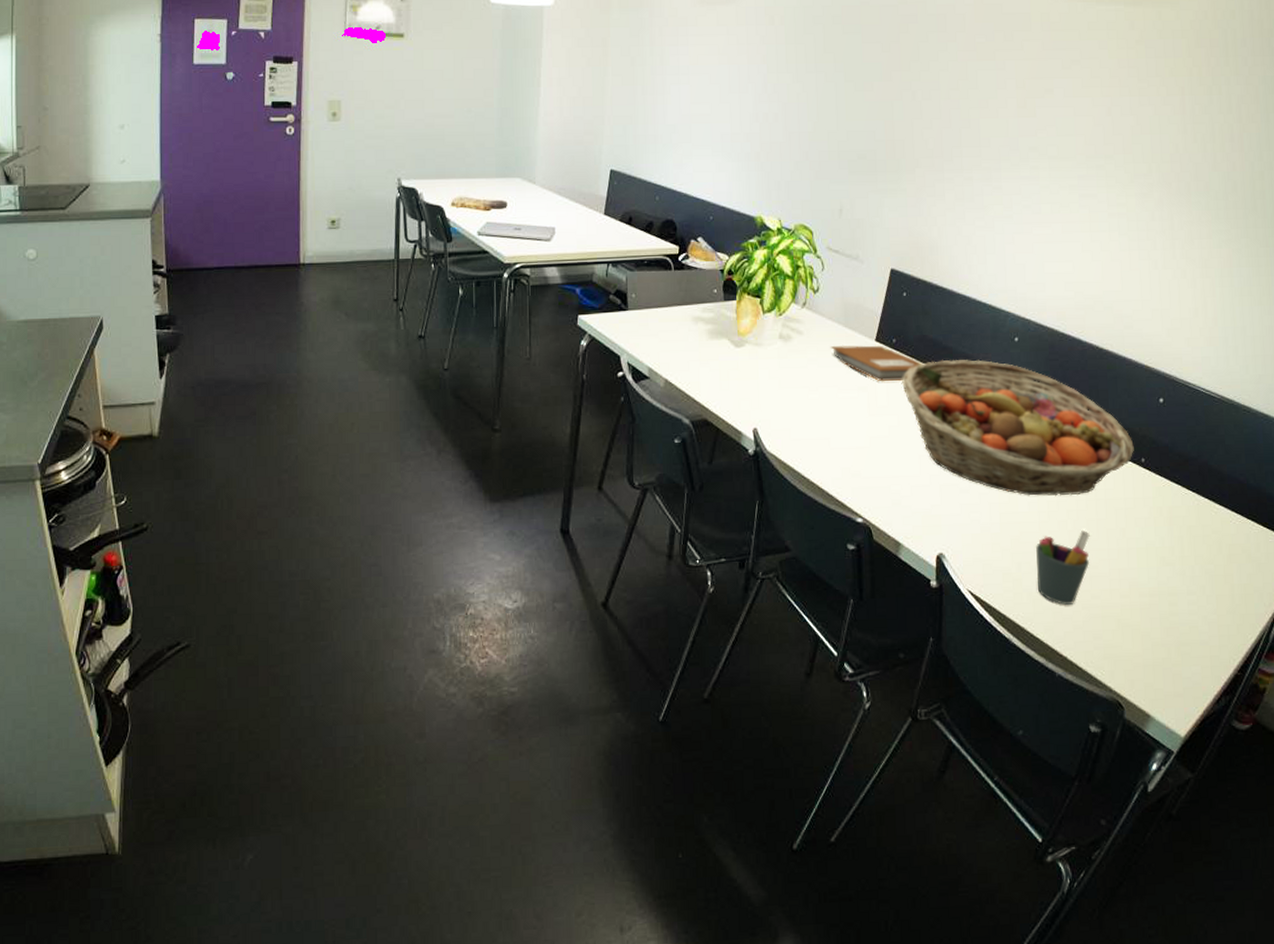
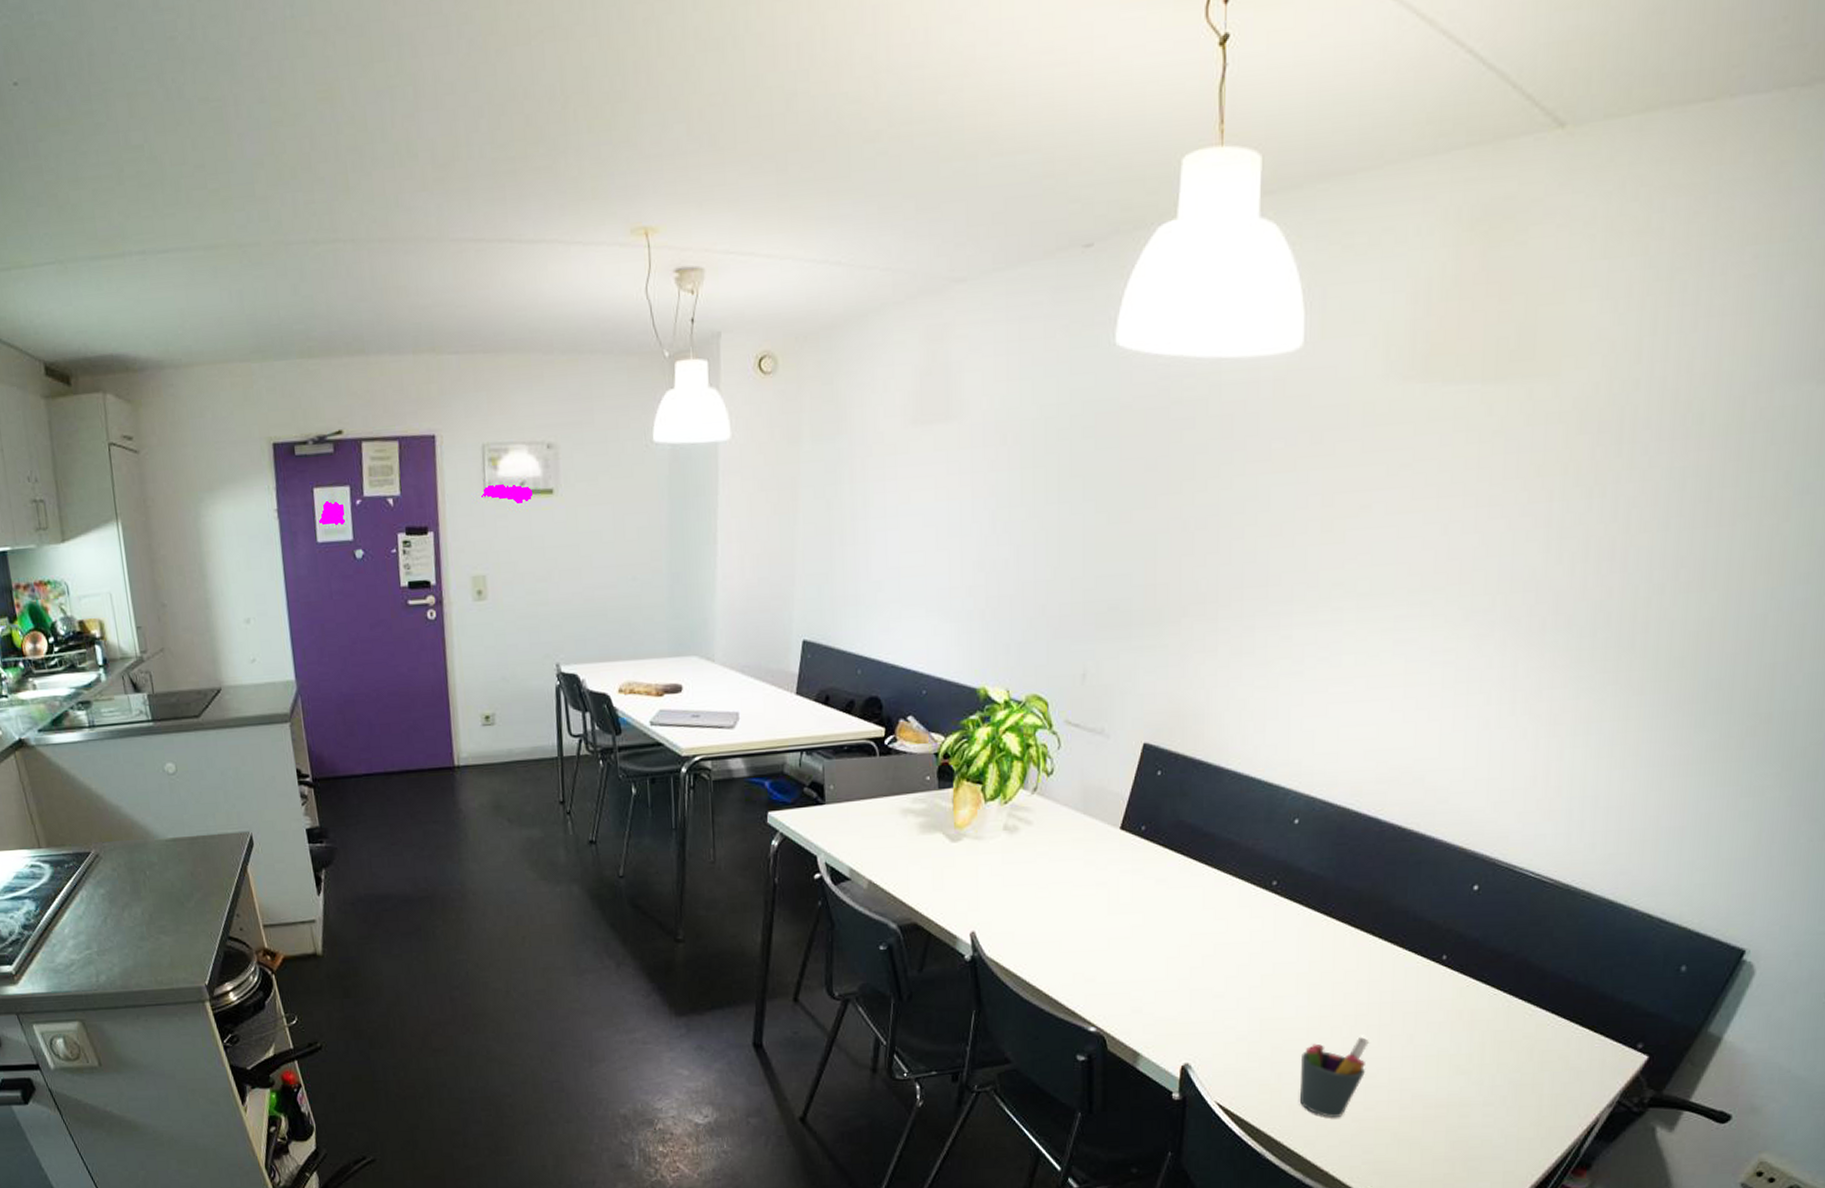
notebook: present [830,345,923,381] -> none [1065,834,1177,875]
fruit basket: present [902,359,1134,496] -> none [1150,846,1435,1000]

